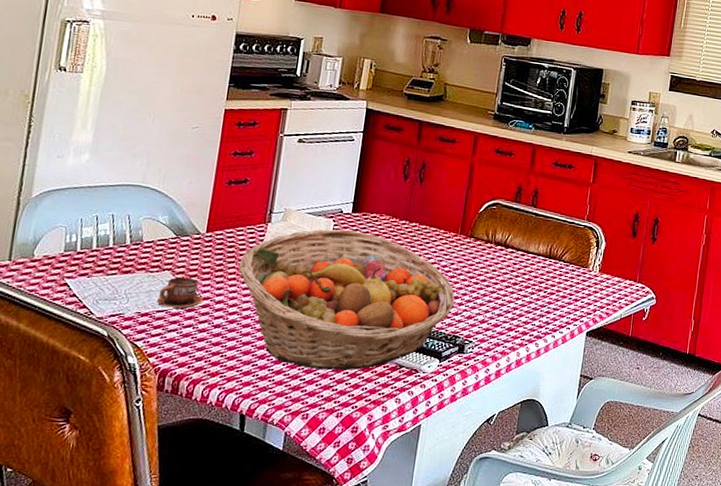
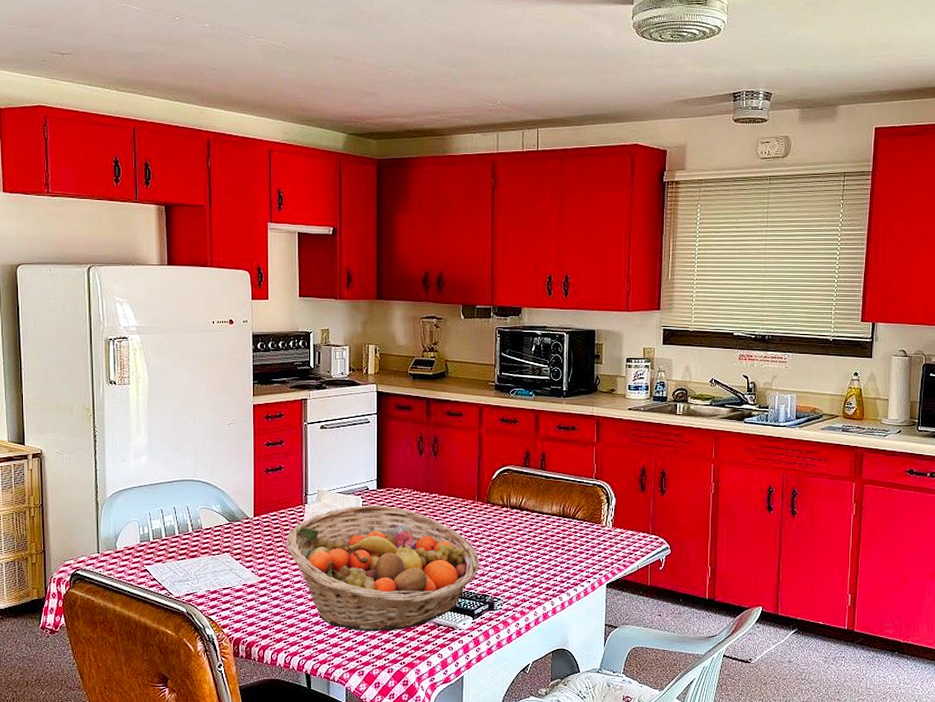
cup: present [156,277,204,309] -> none [221,557,260,586]

